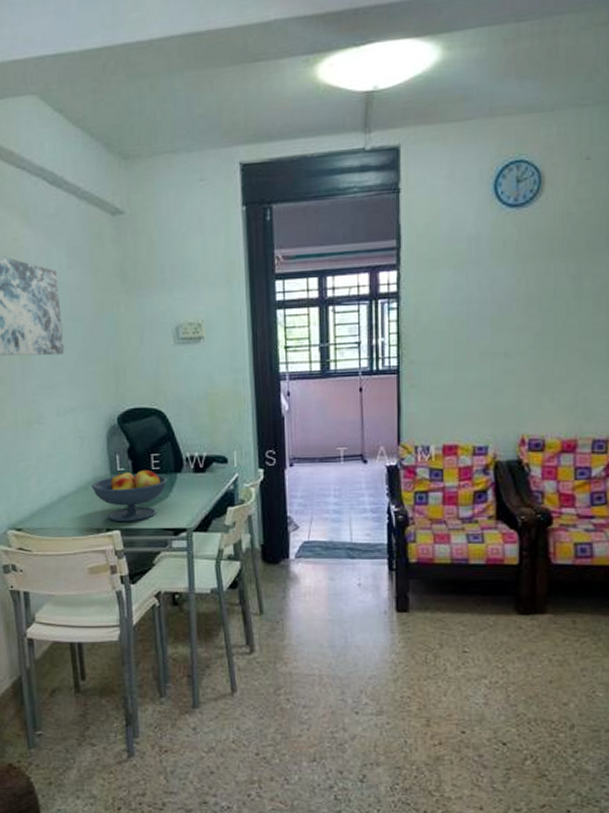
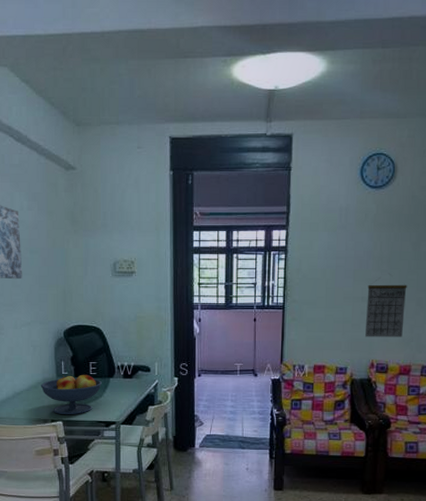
calendar: none [511,328,566,405] -> present [365,280,407,338]

